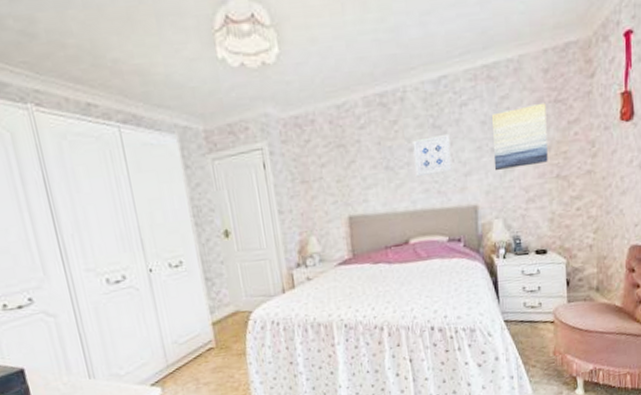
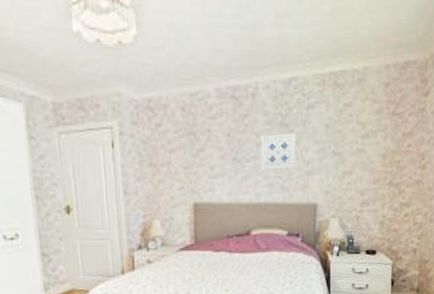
wall art: present [491,102,548,171] -> none [334,114,384,173]

